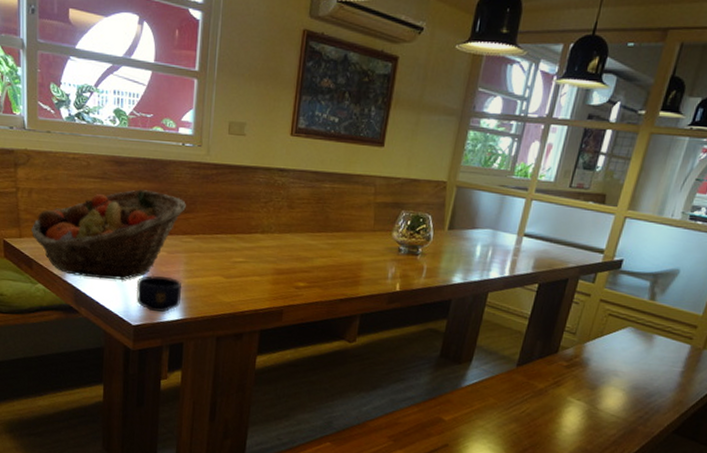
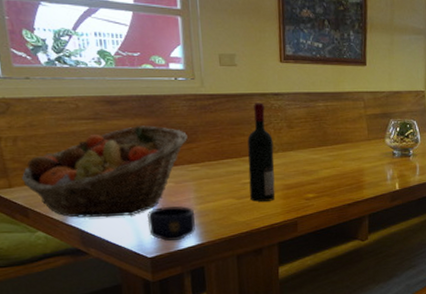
wine bottle: none [239,177,271,285] -> present [247,102,276,202]

